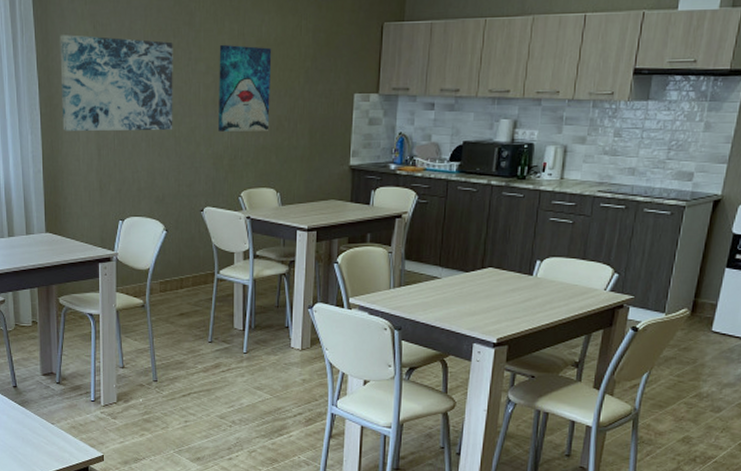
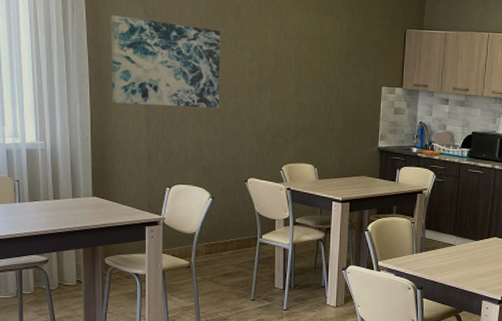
wall art: present [218,44,272,132] -> none [262,36,311,114]

